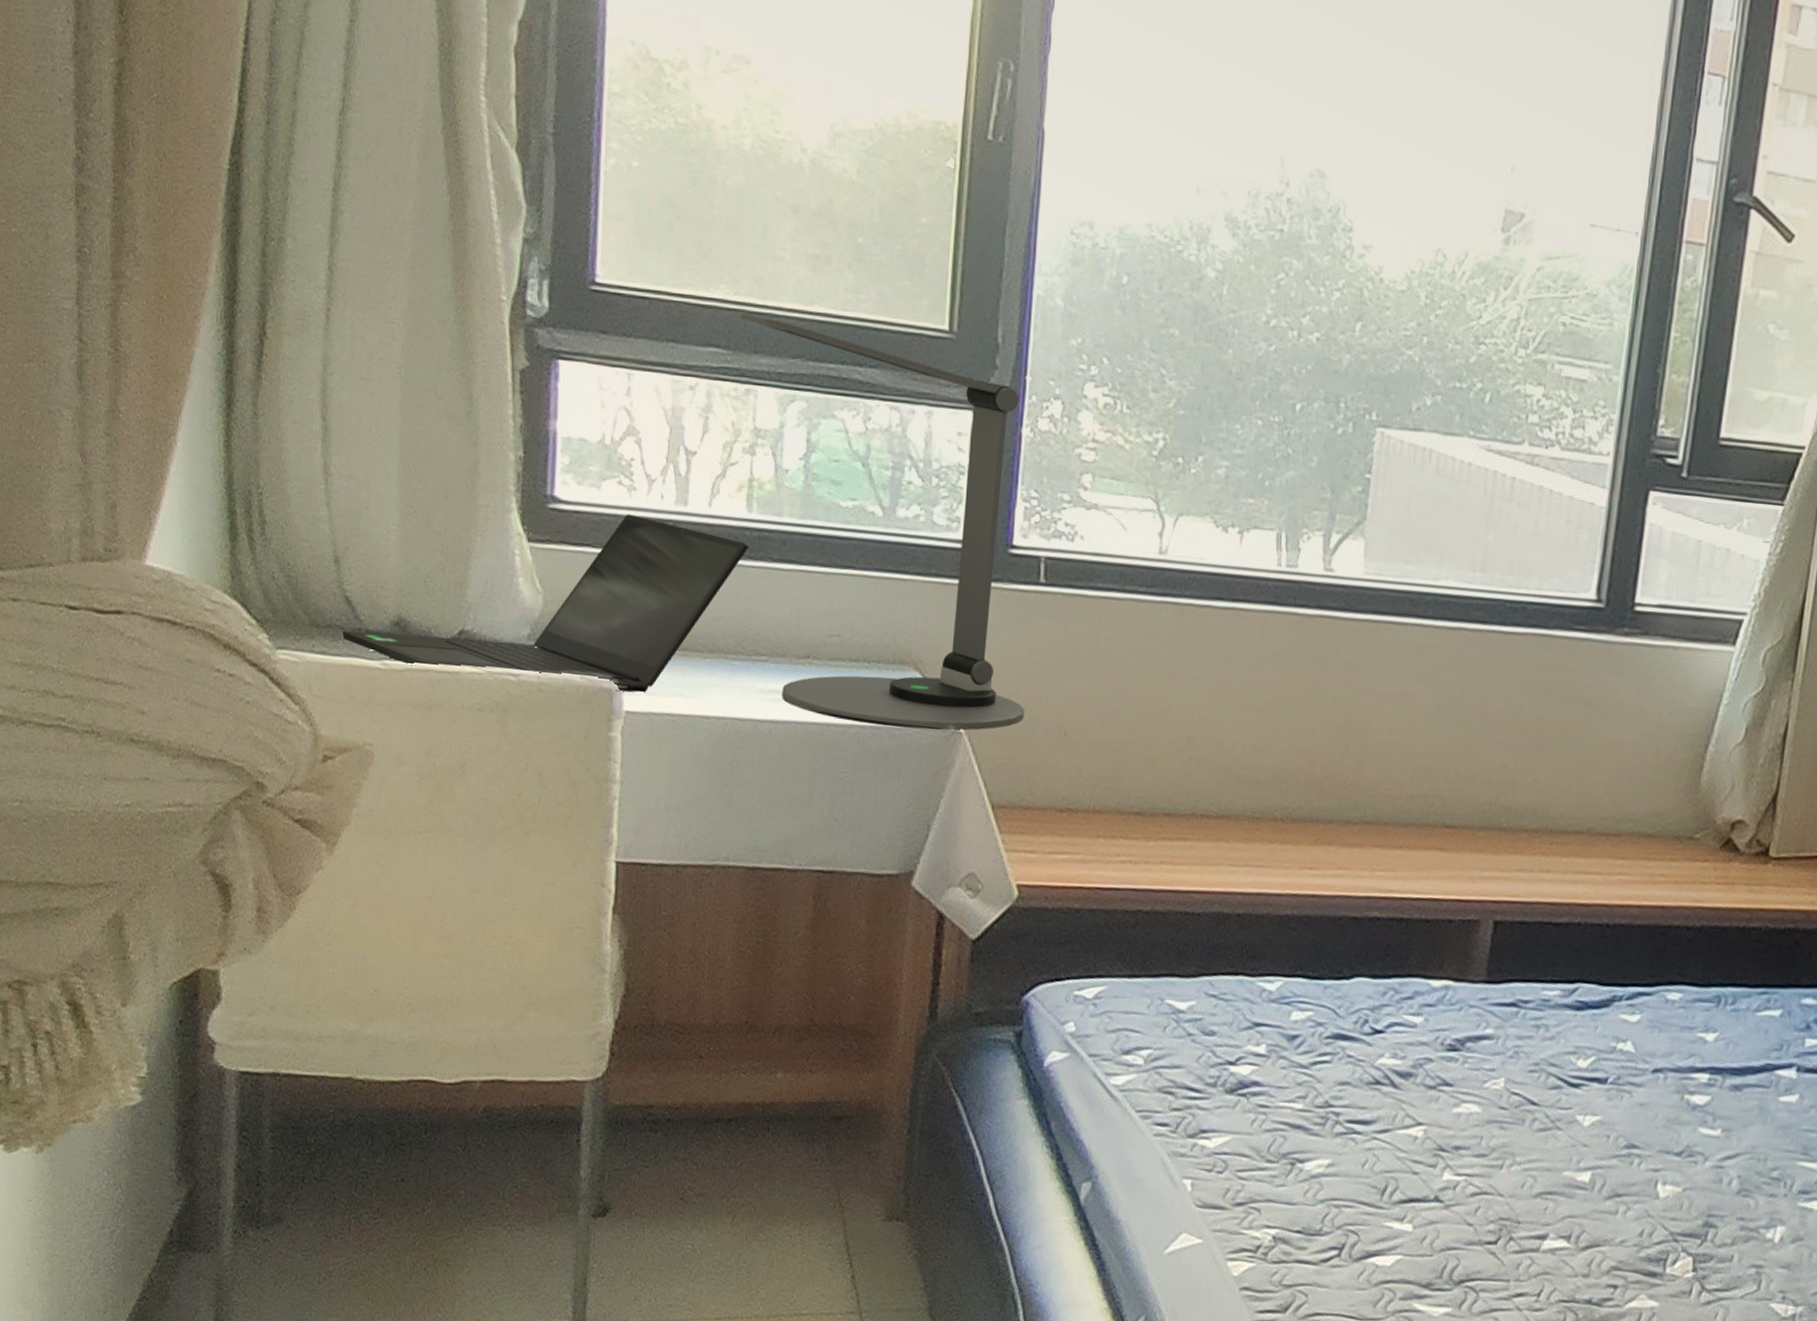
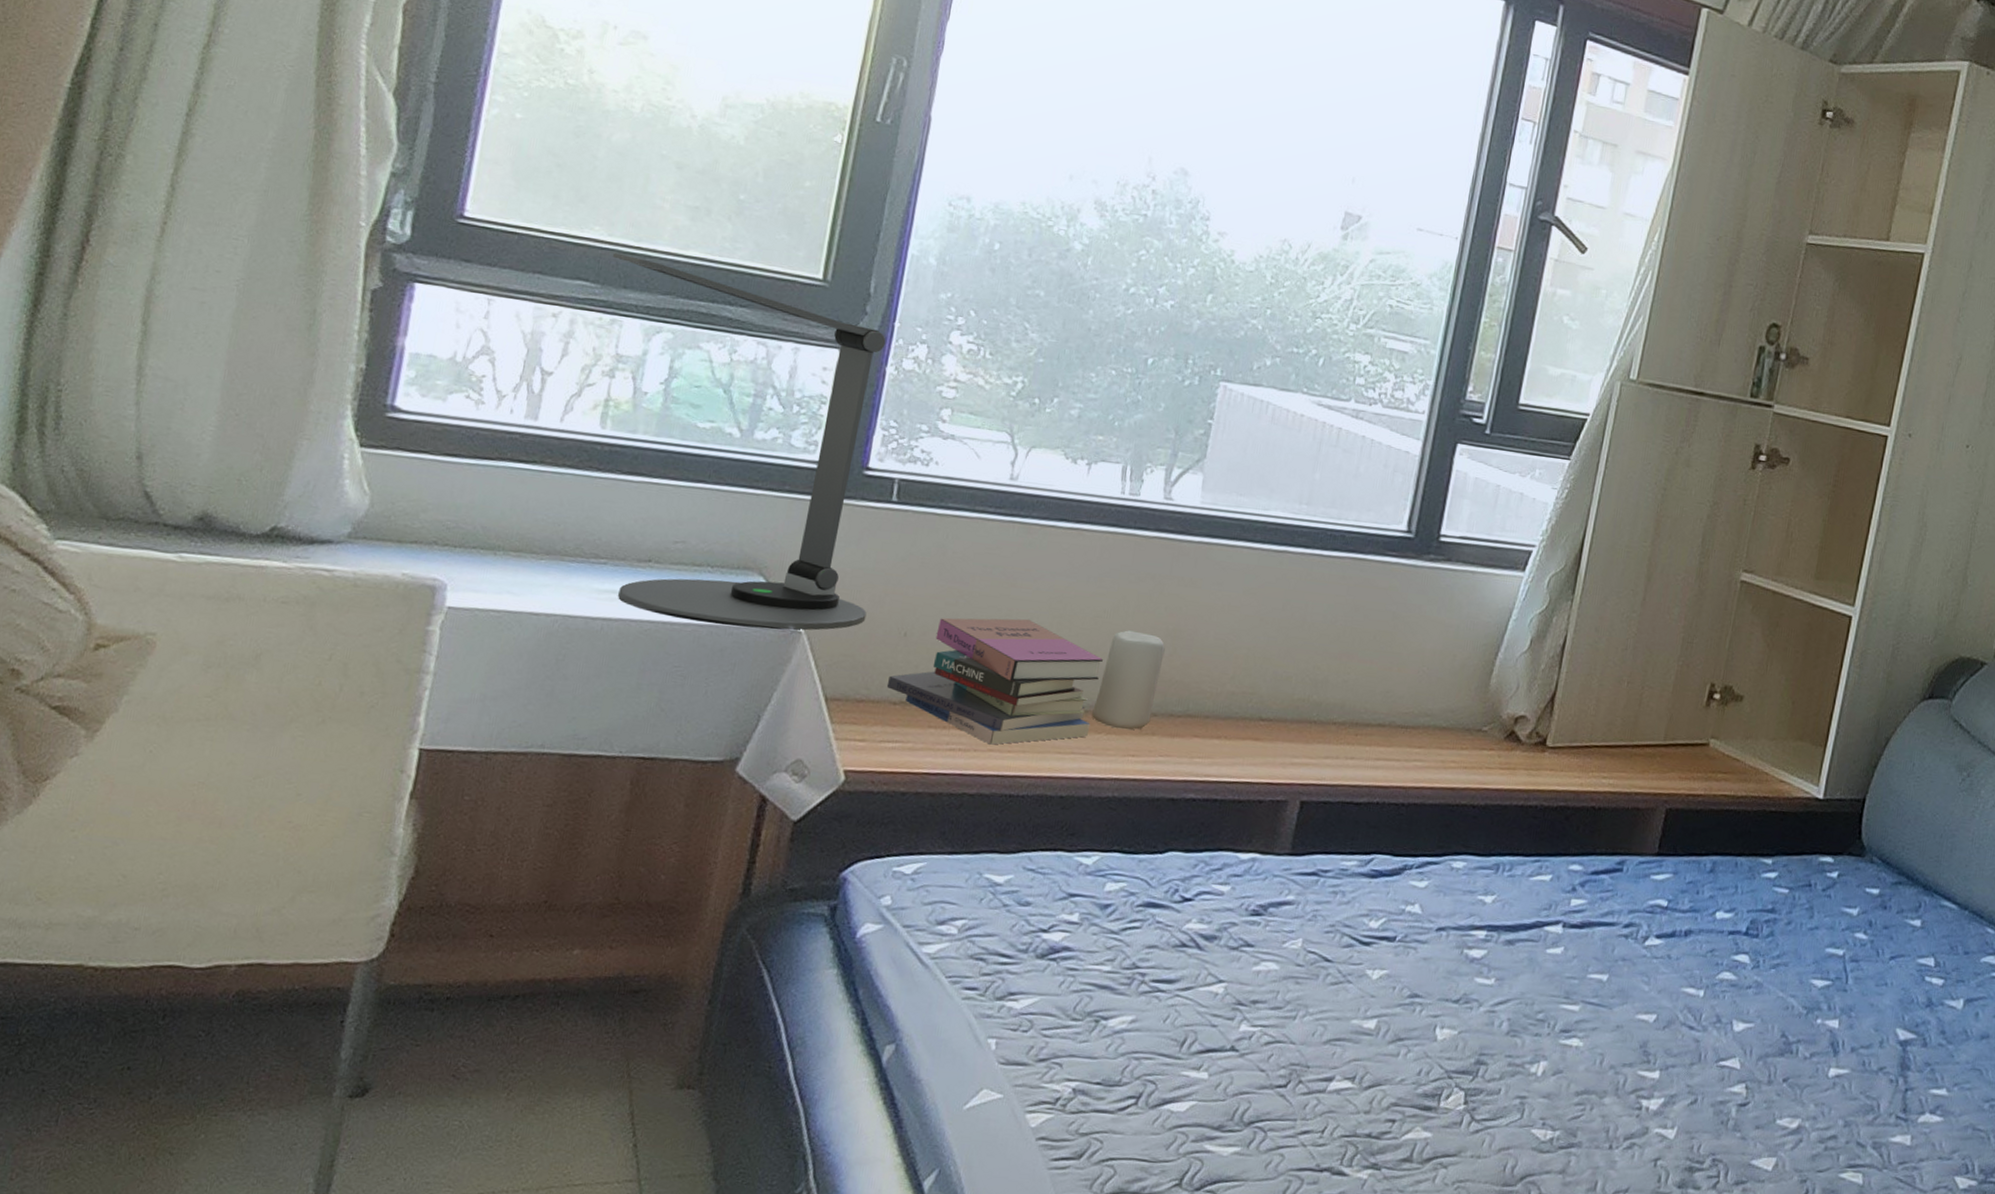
laptop: present [342,514,750,693] -> none [135,425,599,590]
books: none [1051,713,1271,857] -> present [886,618,1103,745]
candle: none [1264,724,1336,840] -> present [1092,630,1165,730]

